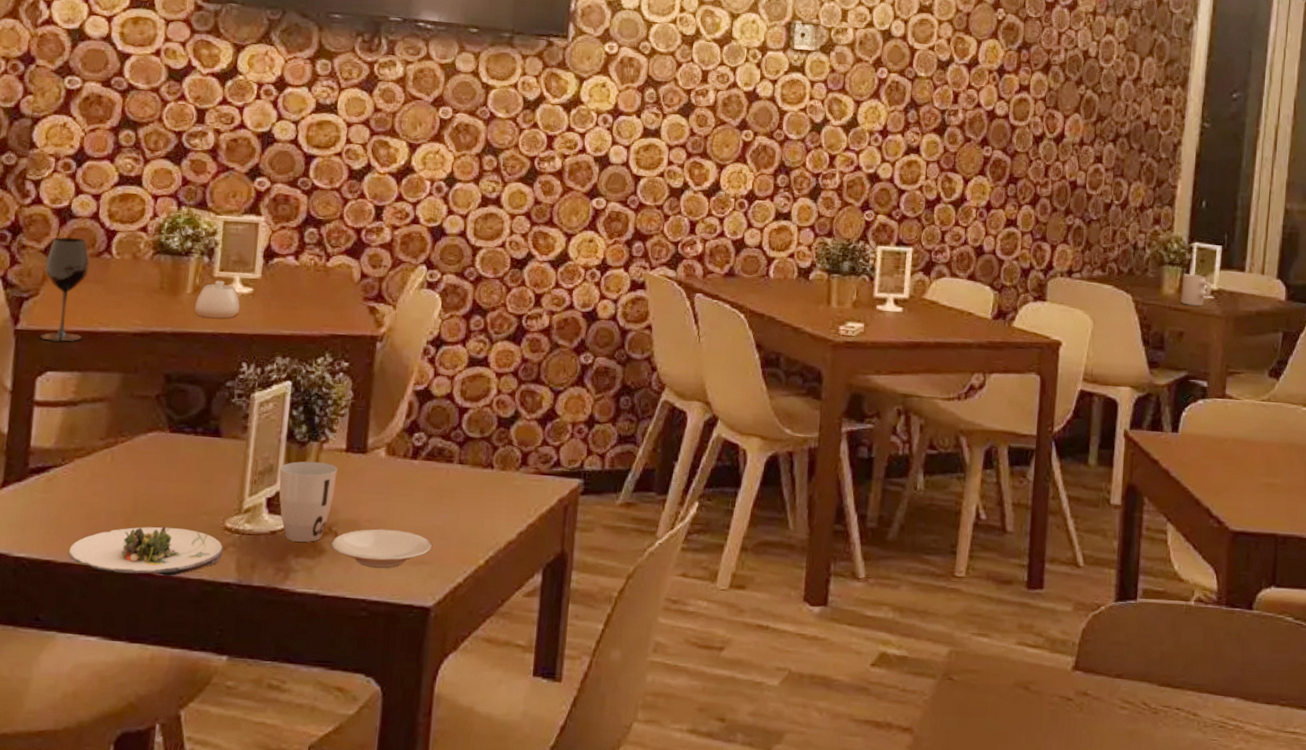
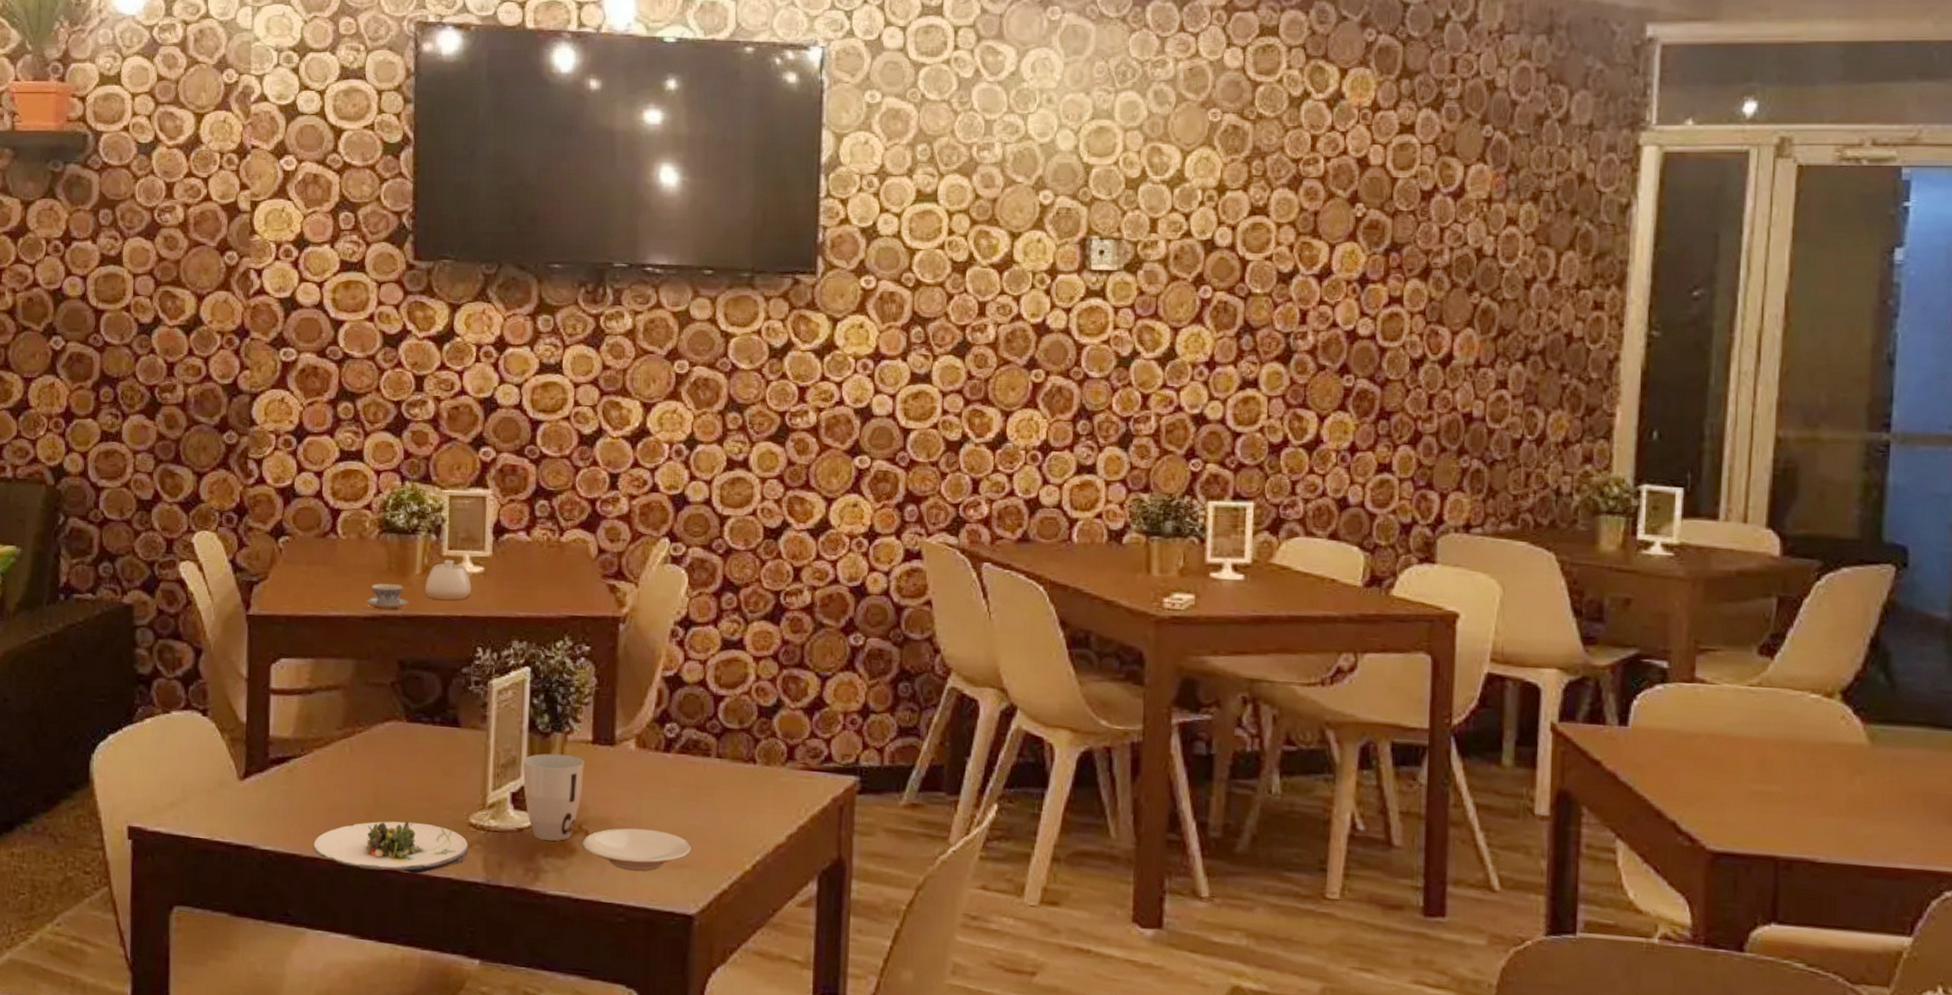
wineglass: present [39,236,90,342] -> none [271,517,317,628]
teacup: none [135,301,179,327] -> present [365,583,409,610]
cup: present [1181,274,1212,306] -> none [1626,525,1670,566]

